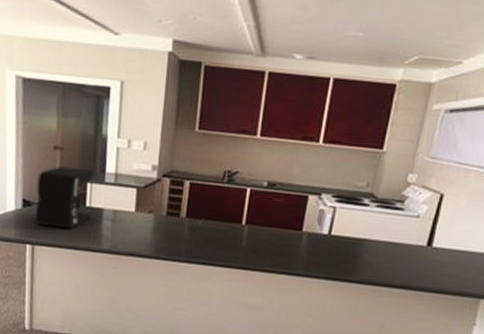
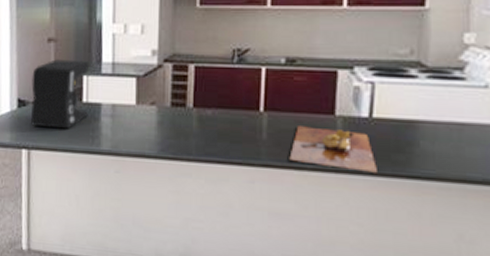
cutting board: none [262,238,329,277] -> present [289,126,377,173]

